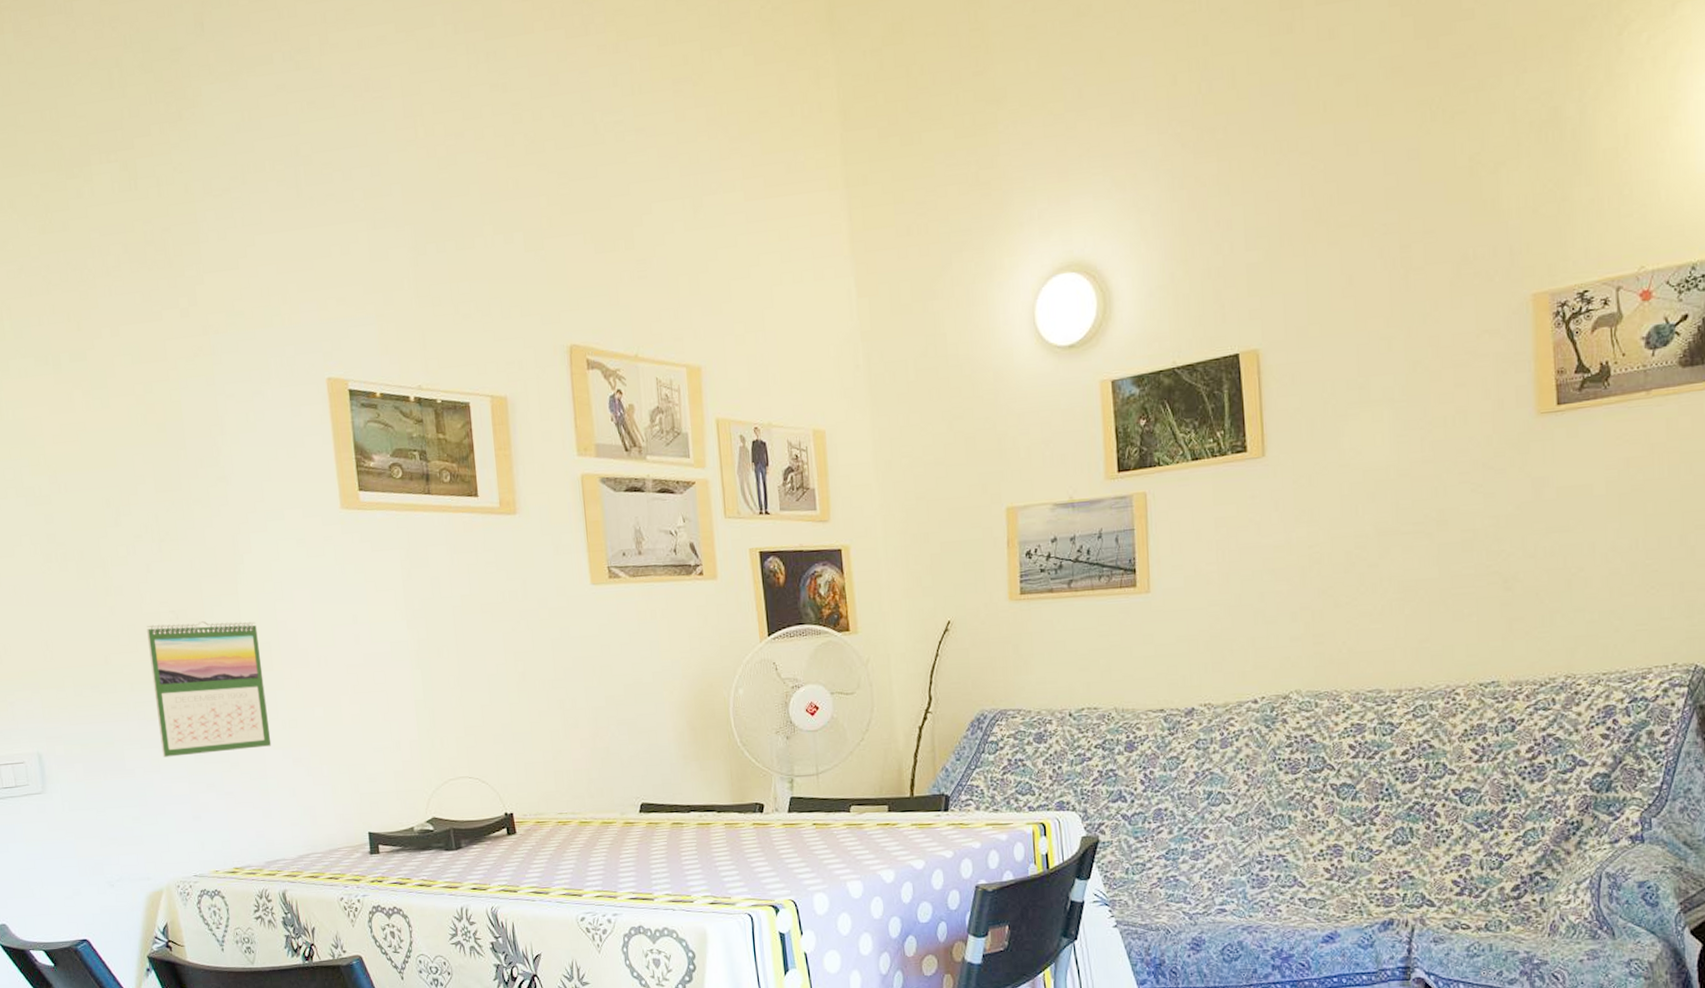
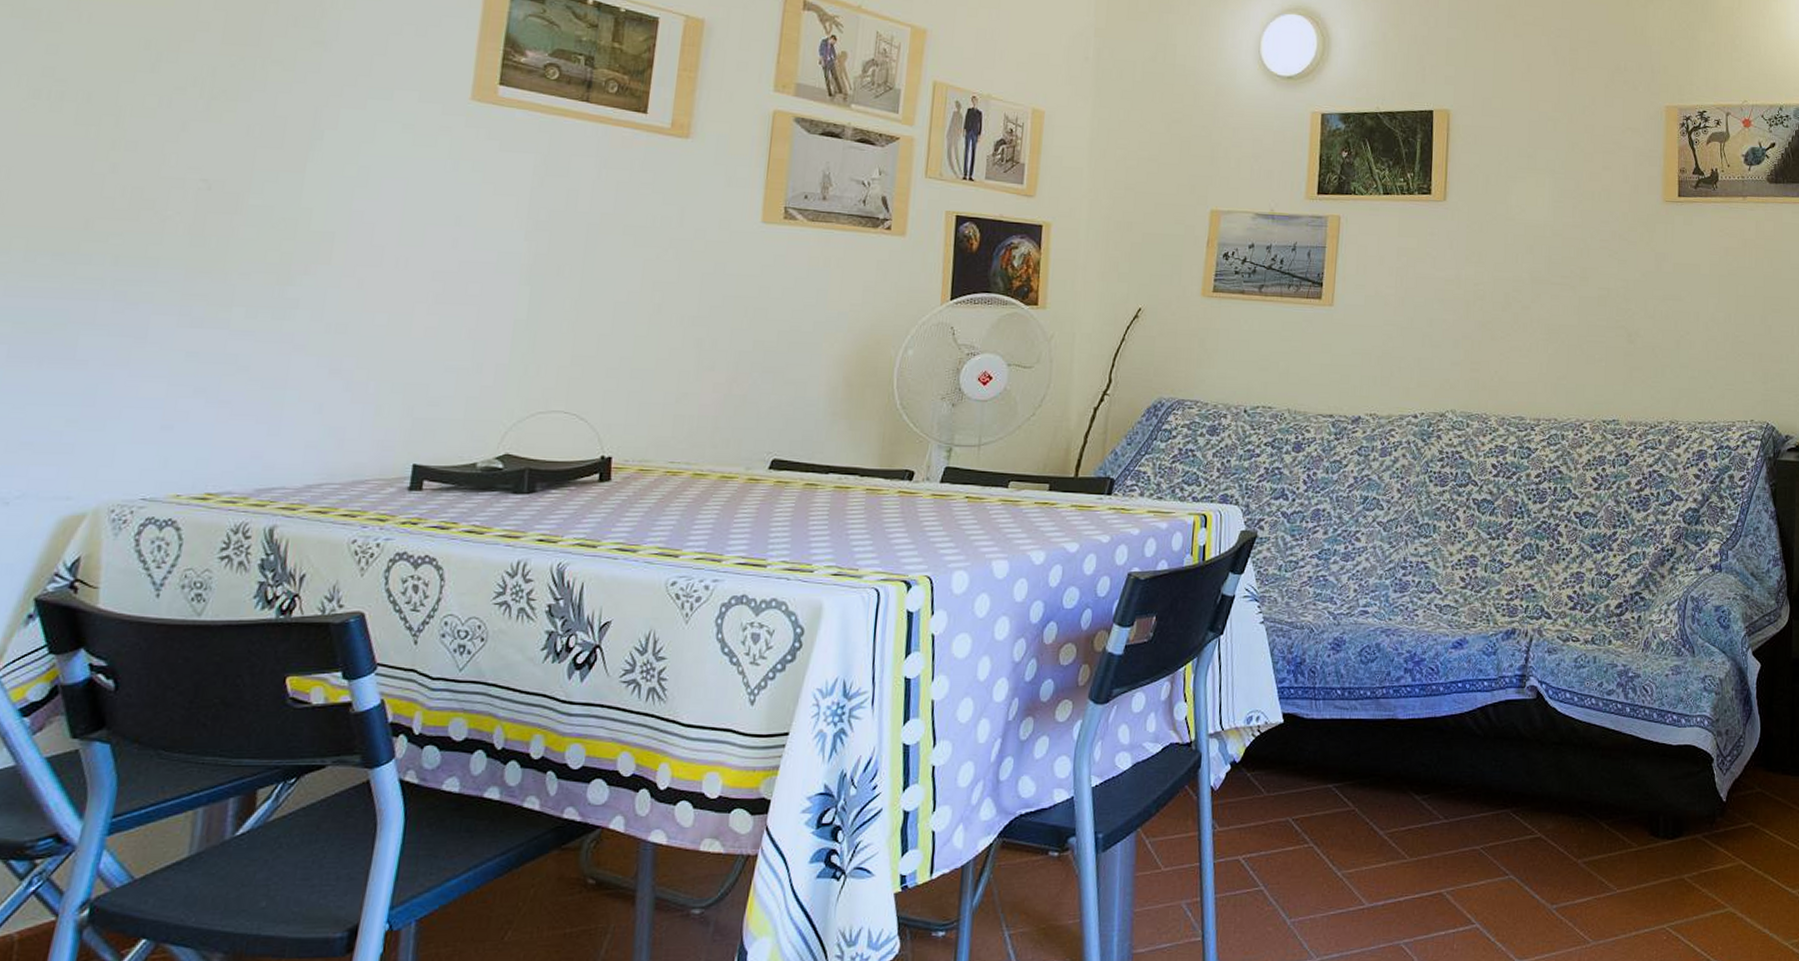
calendar: present [146,620,272,757] -> none [137,191,321,352]

